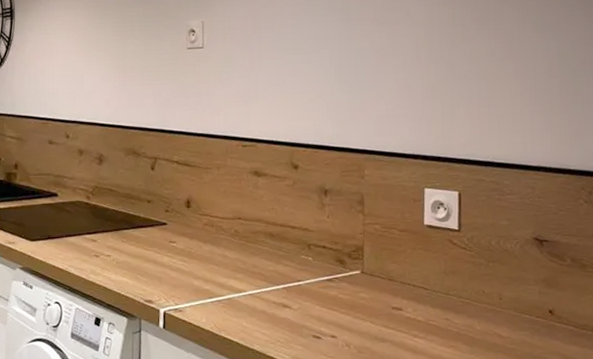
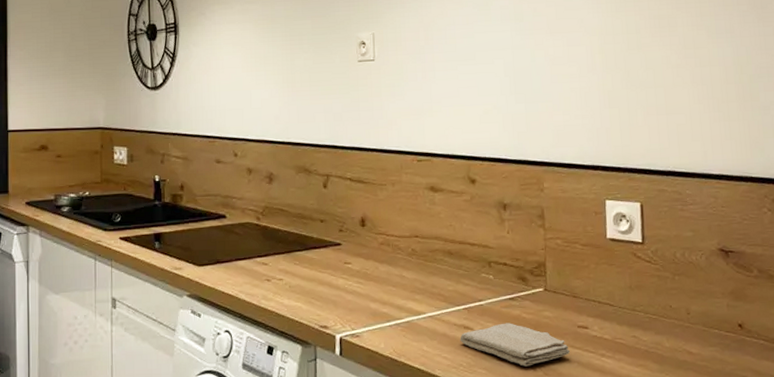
washcloth: none [278,302,384,344] -> present [460,323,571,367]

